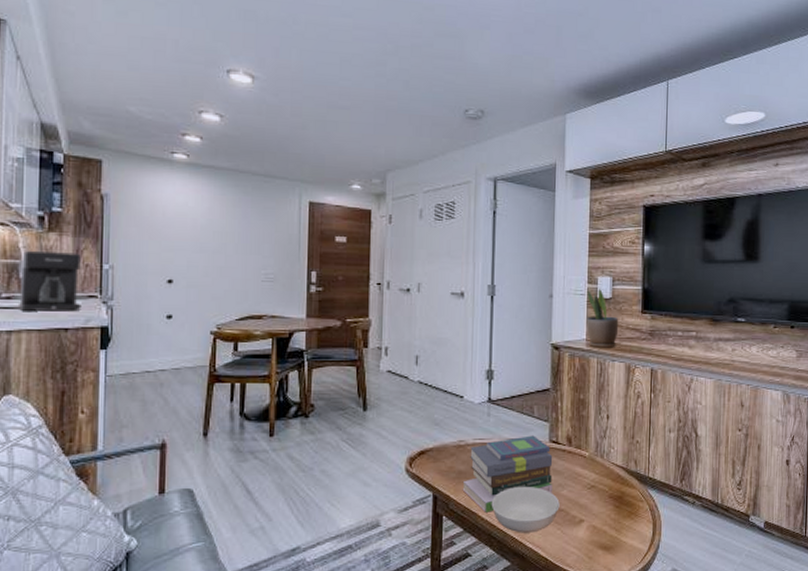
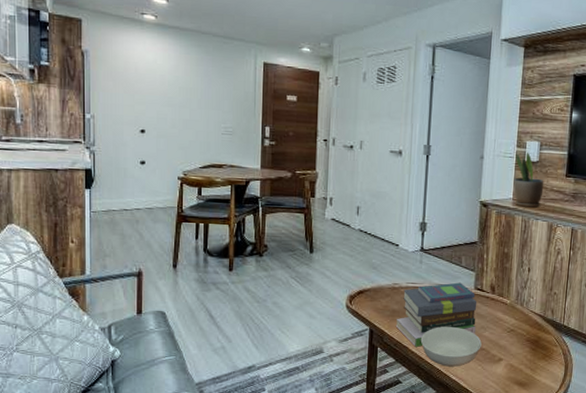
coffee maker: present [17,250,81,312] -> none [15,99,68,155]

